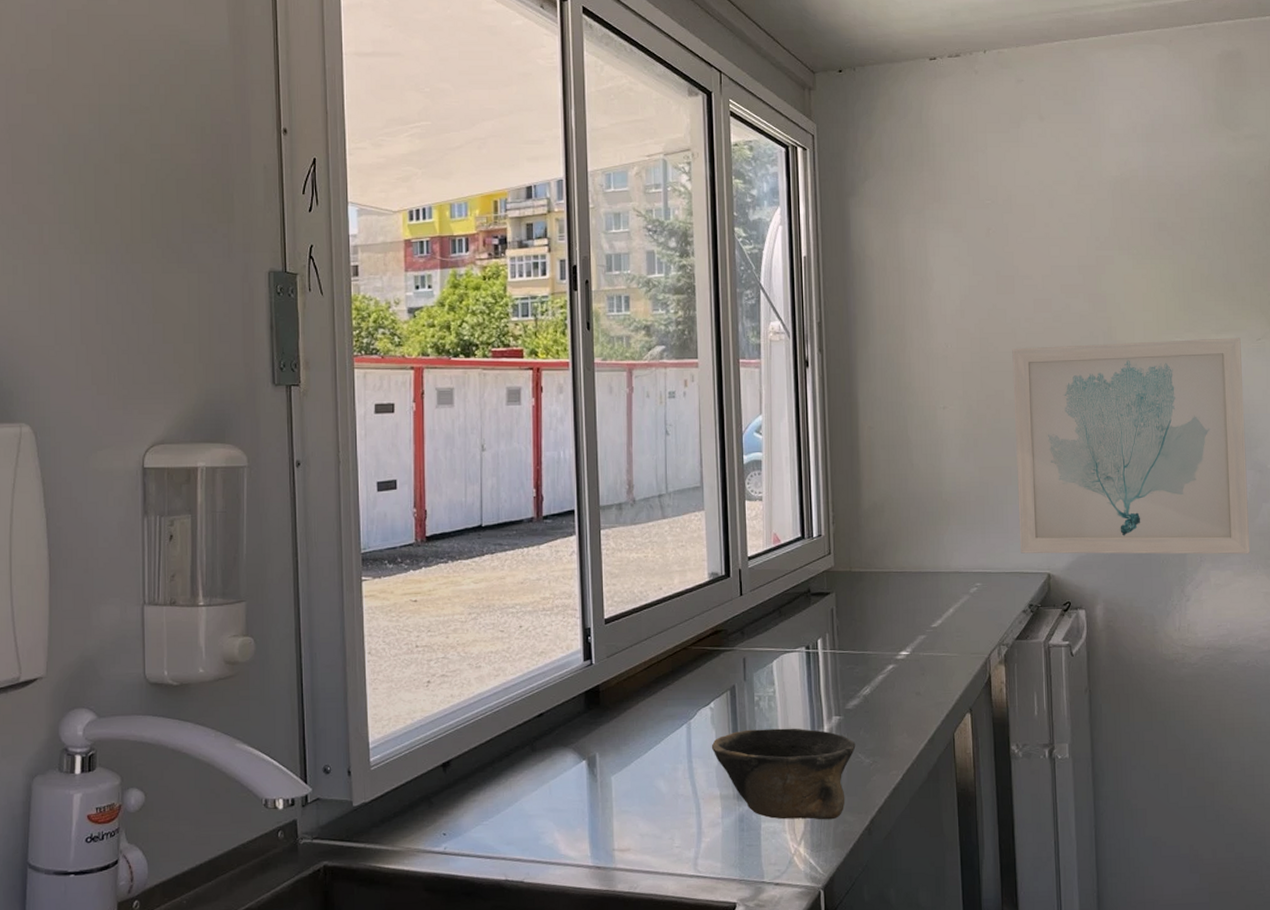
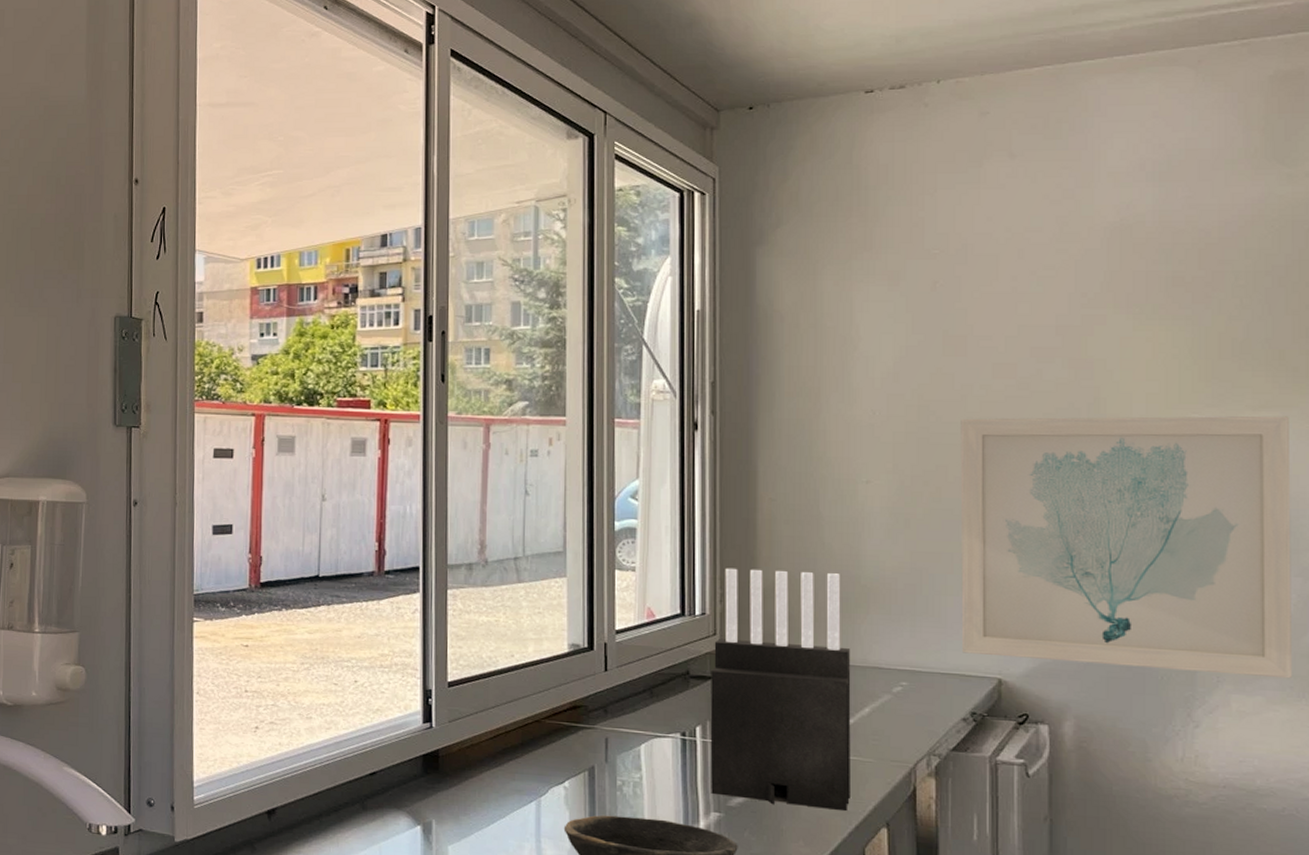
knife block: none [828,491,941,704] -> present [710,568,851,812]

